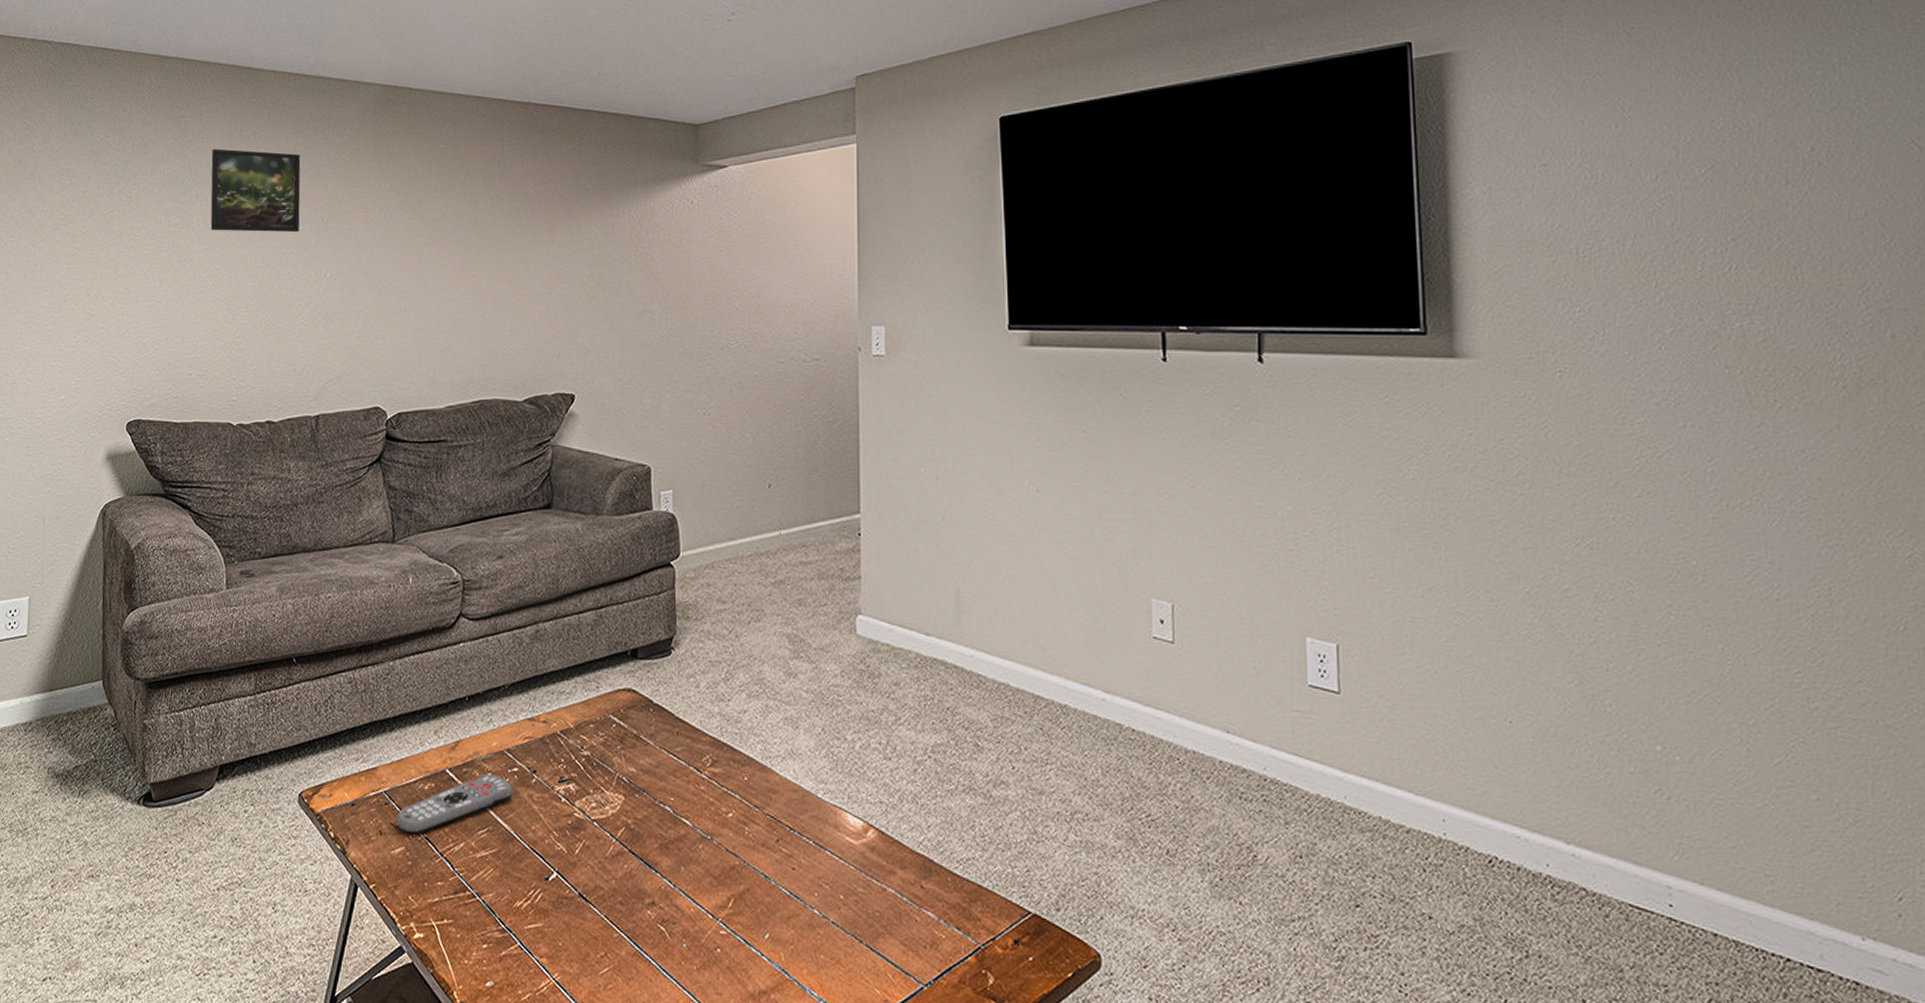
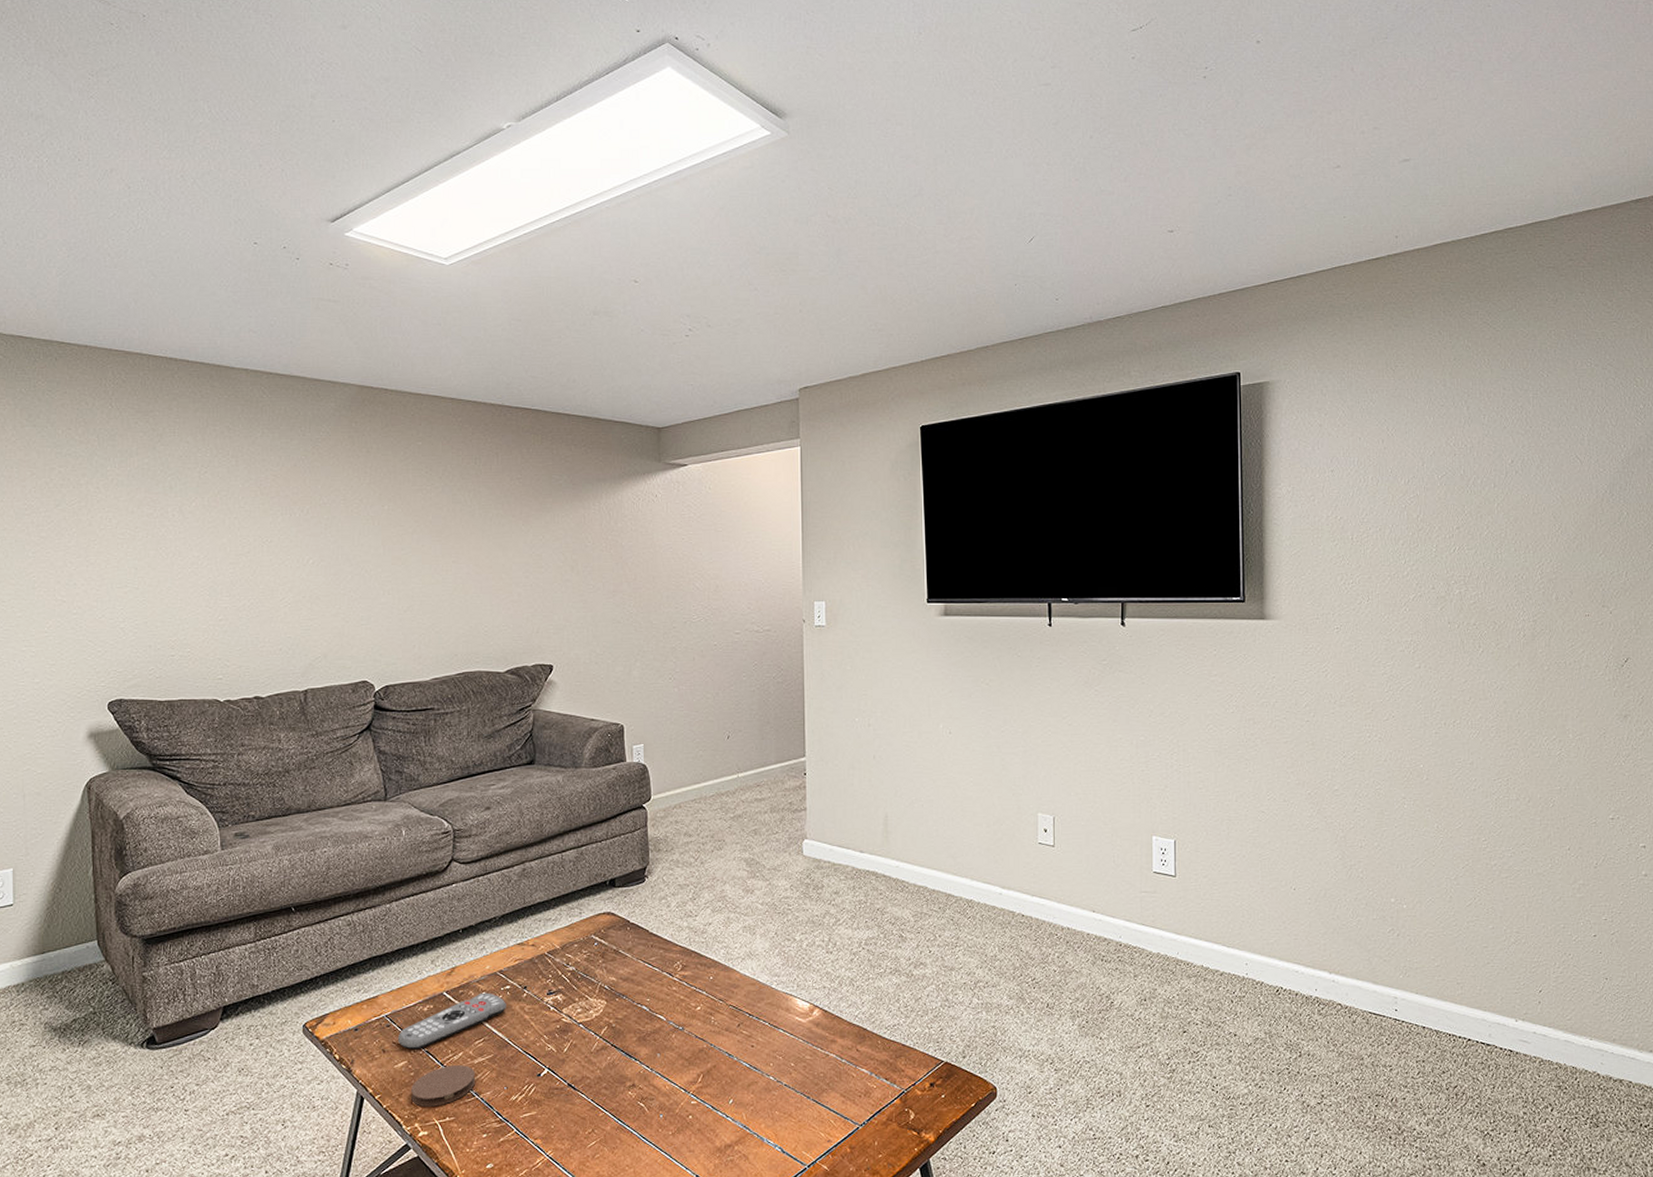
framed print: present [210,148,301,233] -> none [184,442,280,523]
coaster: none [408,857,477,905] -> present [411,1065,475,1107]

